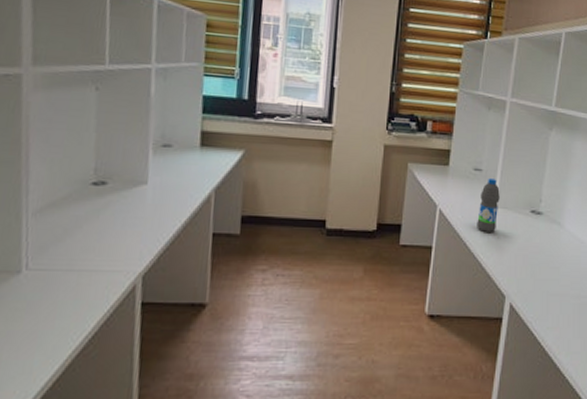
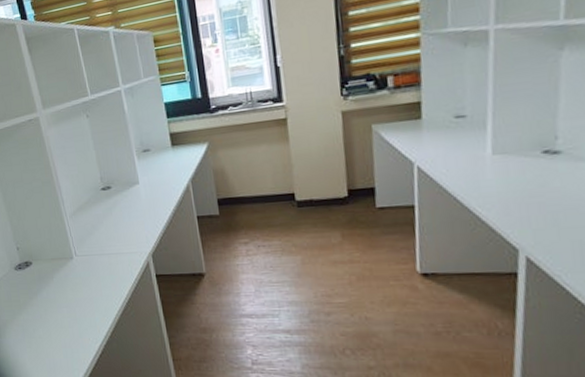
water bottle: present [477,178,500,232] -> none [467,123,495,183]

